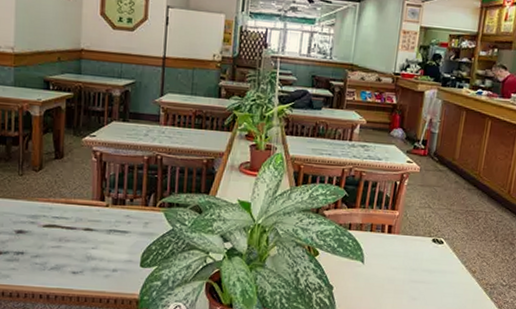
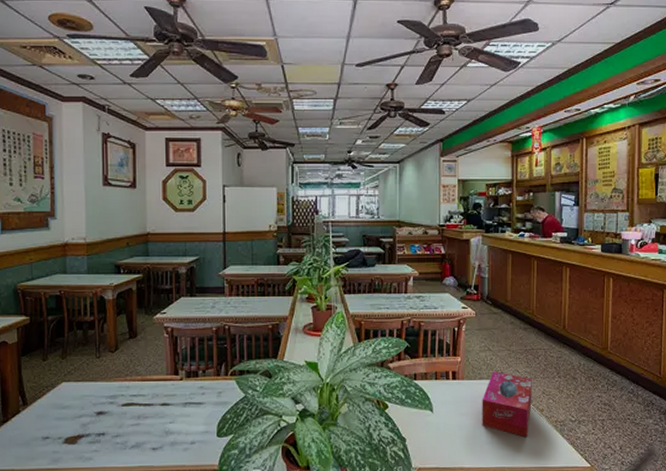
tissue box: none [411,228,469,297] -> present [482,371,532,437]

